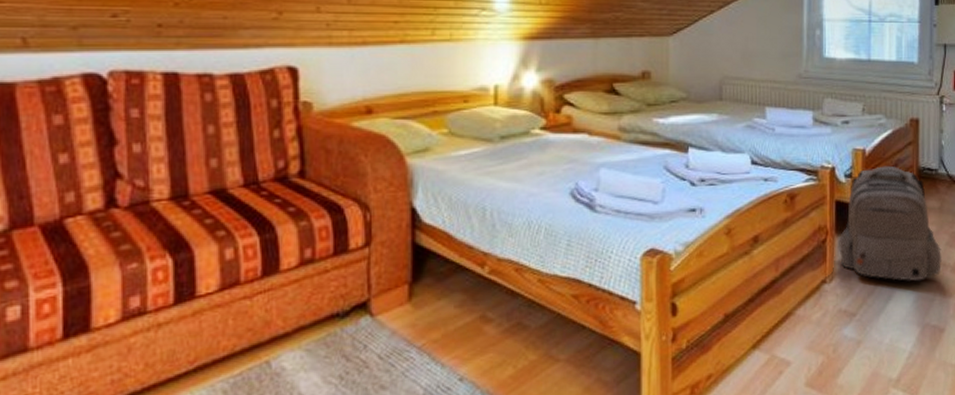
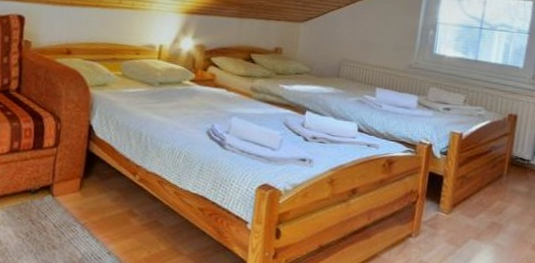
backpack: present [838,165,941,282] -> none [426,149,525,252]

